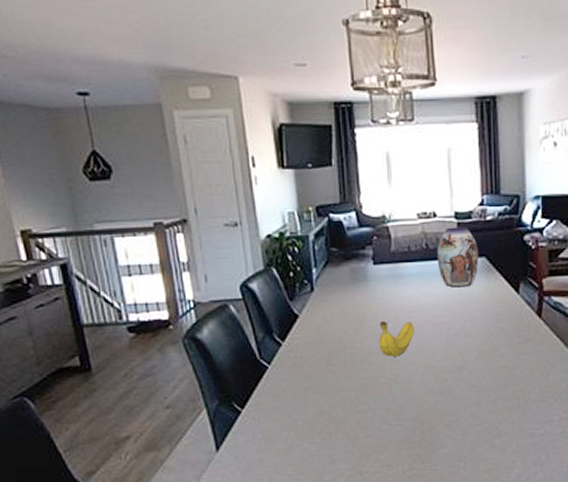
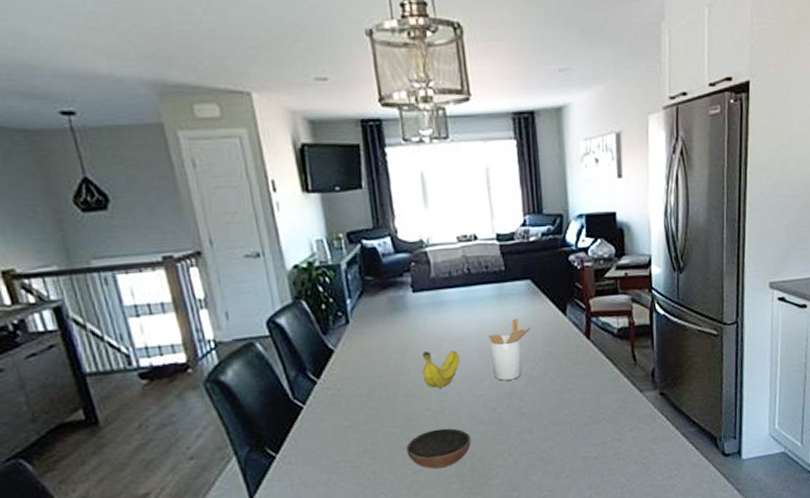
bowl: none [360,396,422,435] -> present [406,428,471,469]
vase: present [437,226,479,288] -> none [479,249,524,313]
utensil holder: none [443,293,486,354] -> present [489,318,532,381]

